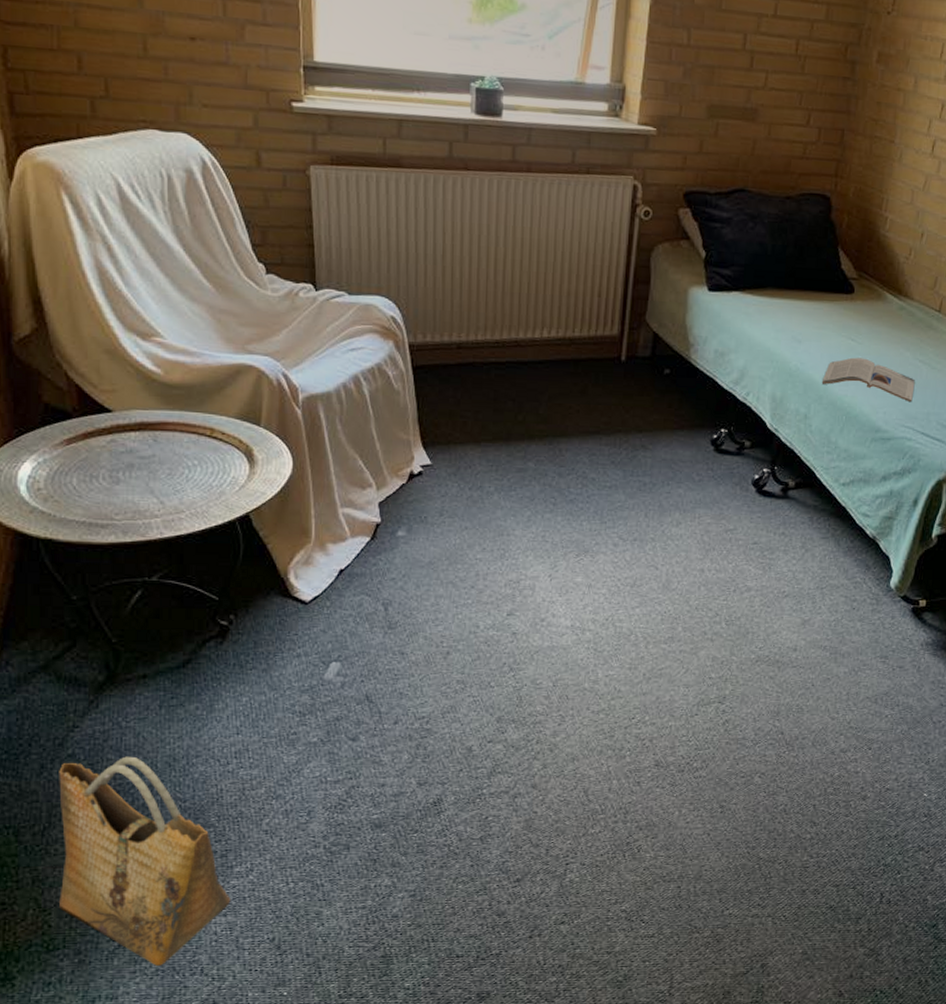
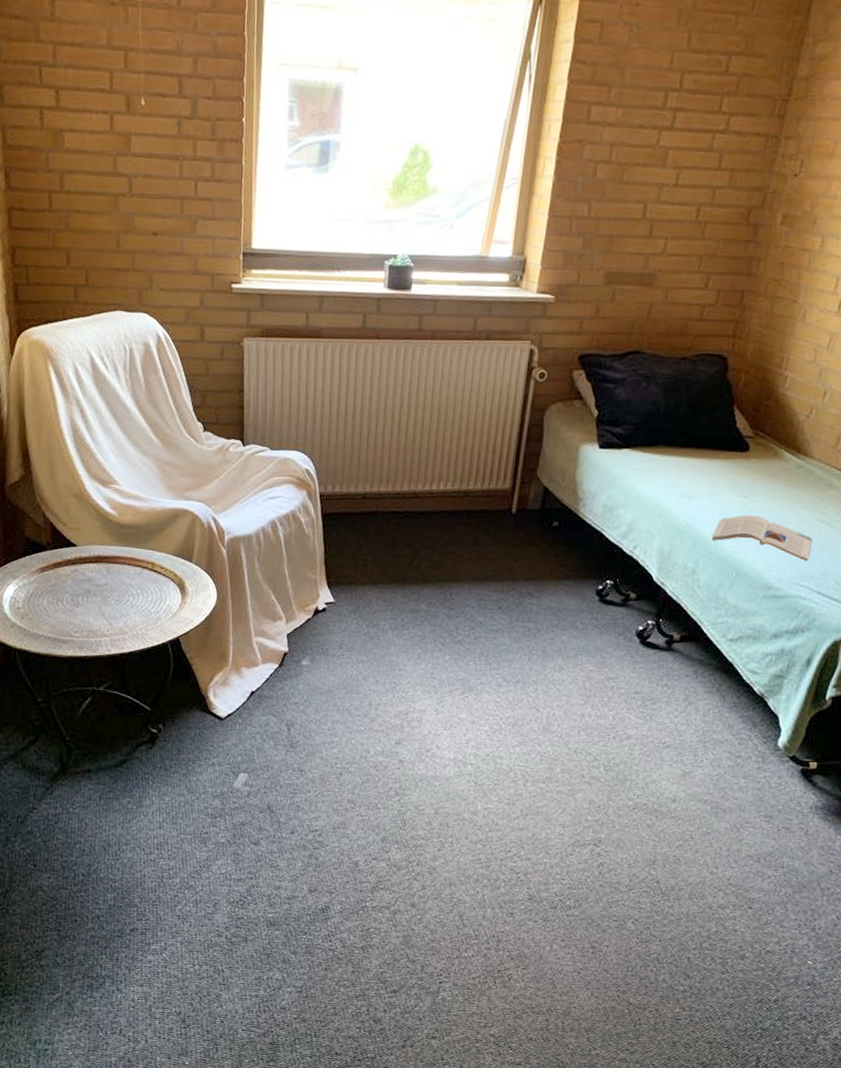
grocery bag: present [59,756,231,966] -> none [14,837,147,1022]

